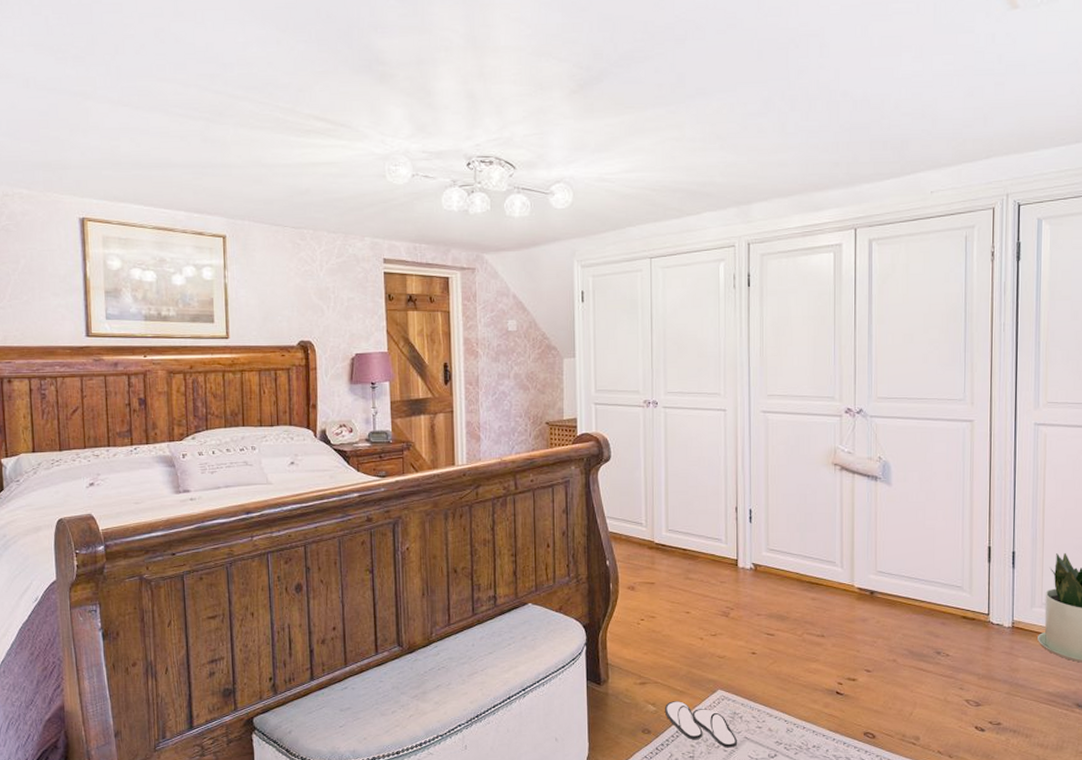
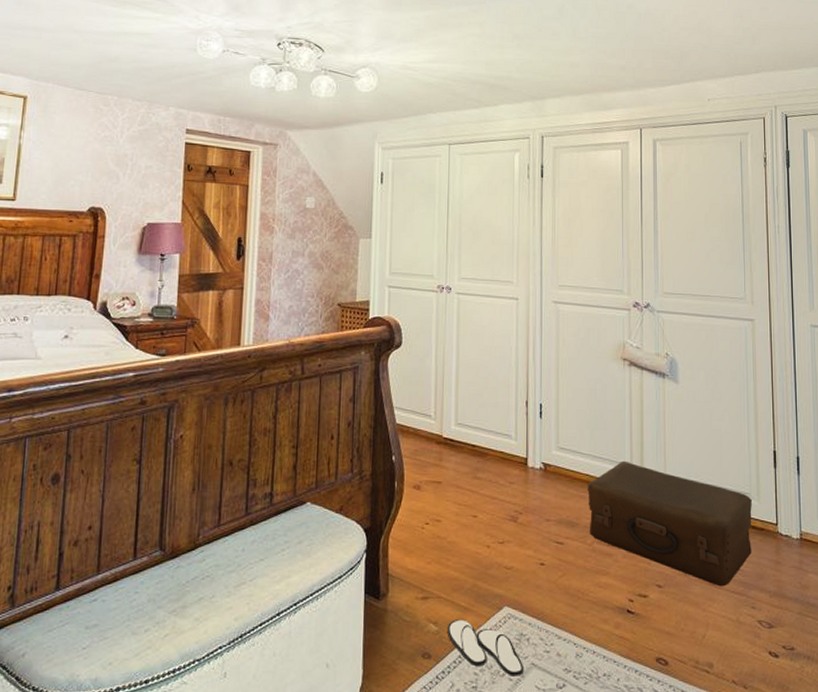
suitcase: none [798,559,964,671] -> present [588,460,752,587]

